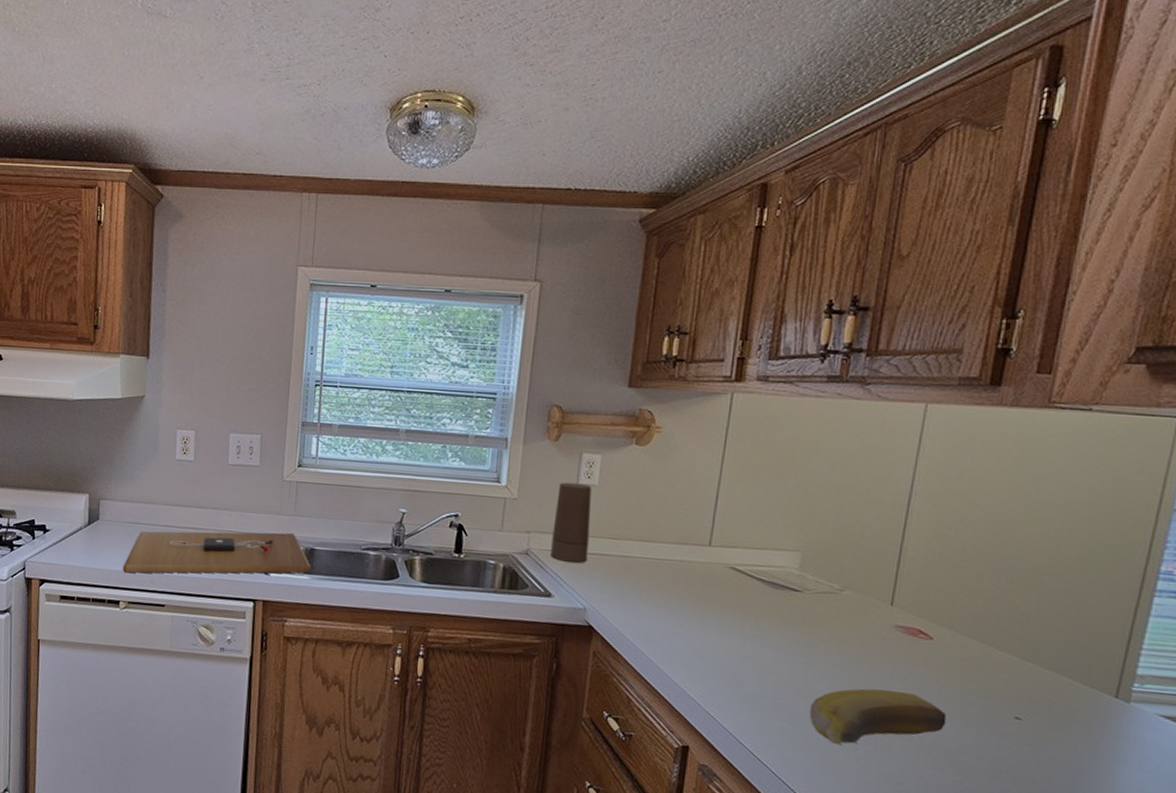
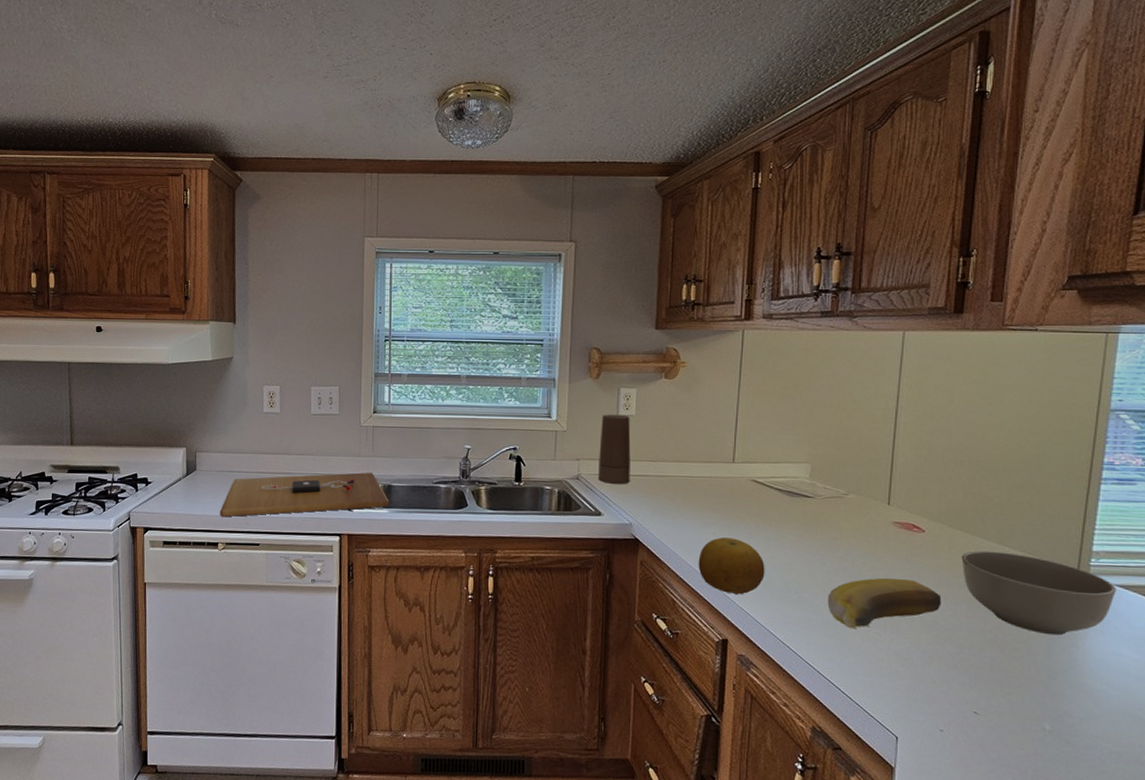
fruit: none [660,630,739,698] -> present [698,537,765,595]
bowl: none [974,665,1162,770] -> present [961,550,1116,636]

